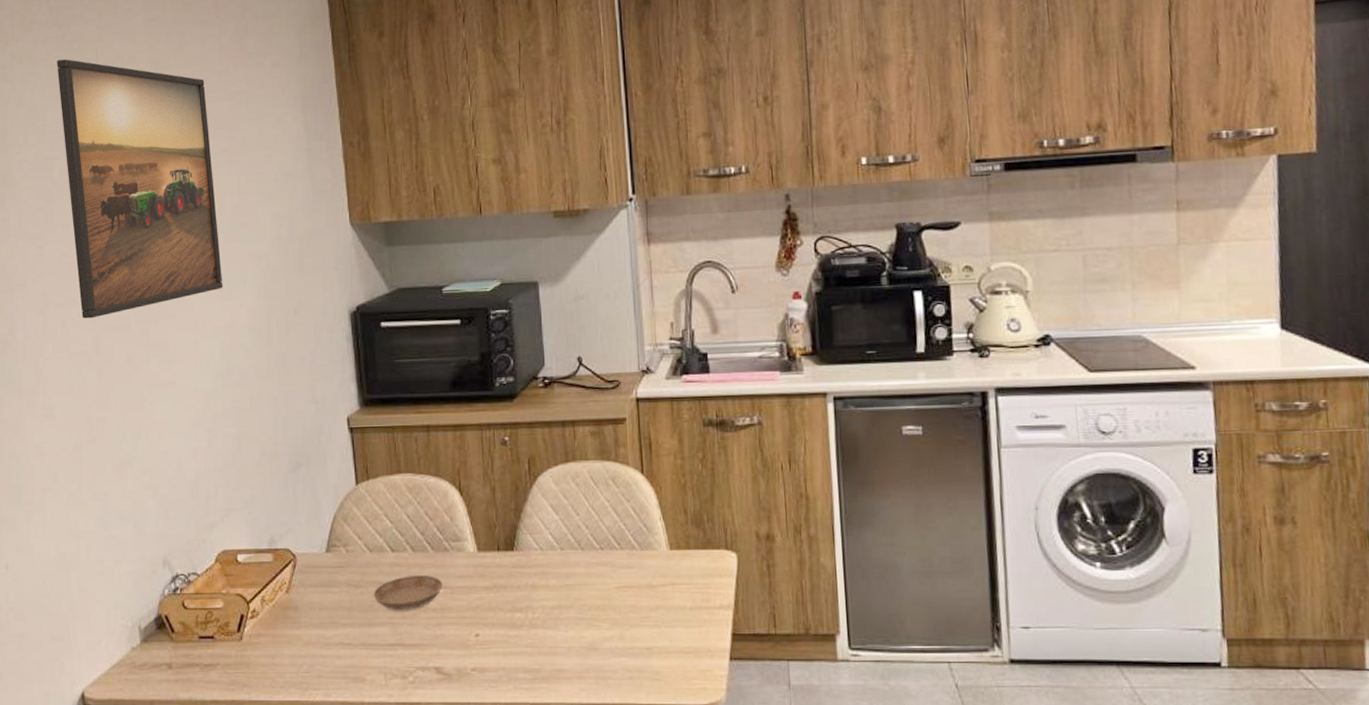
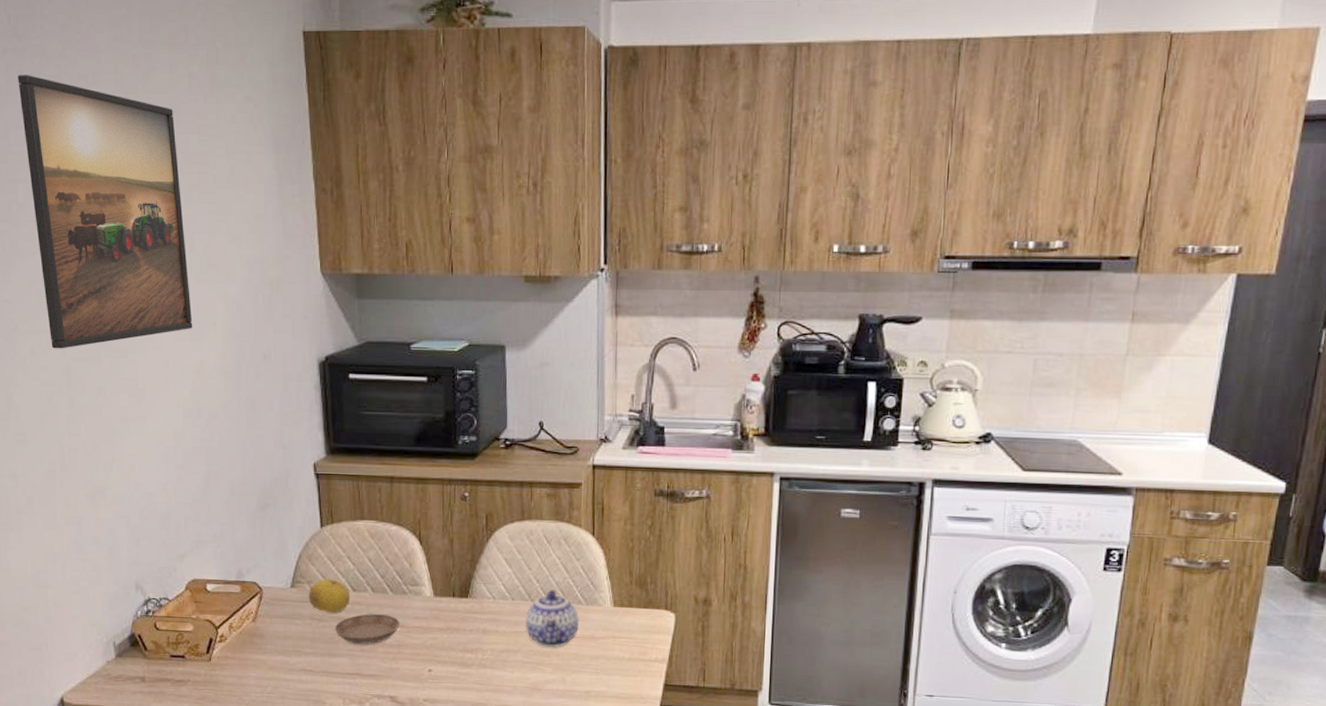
fruit: none [344,540,389,578] -> present [308,579,350,613]
teapot: none [575,534,635,601] -> present [525,588,580,648]

